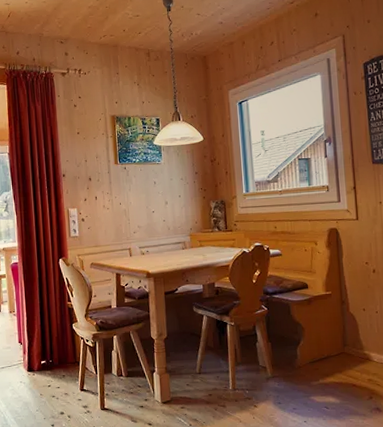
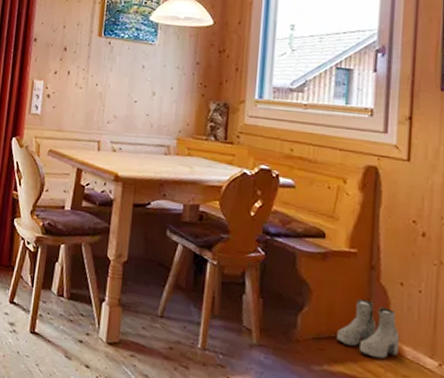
boots: none [325,326,369,366] -> present [337,299,400,360]

